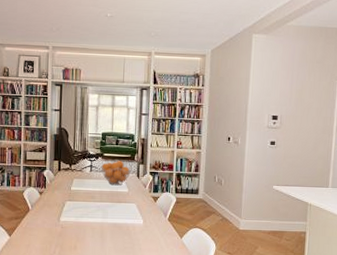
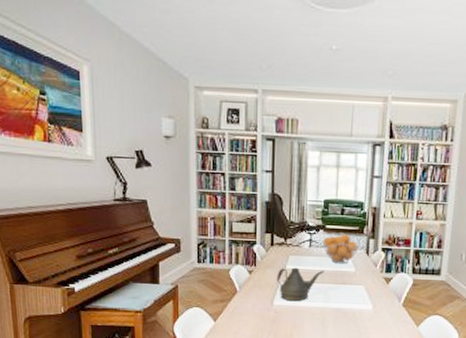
teapot: none [63,189,103,218] -> present [276,267,324,302]

